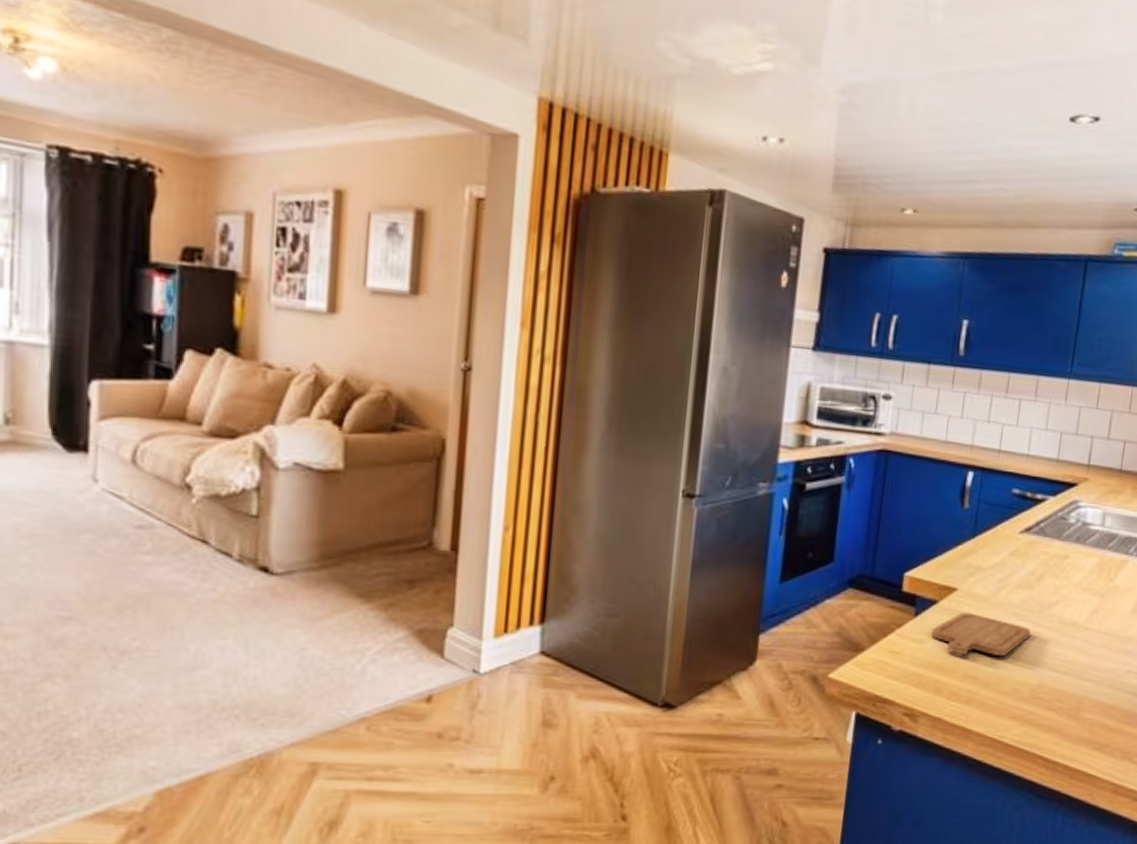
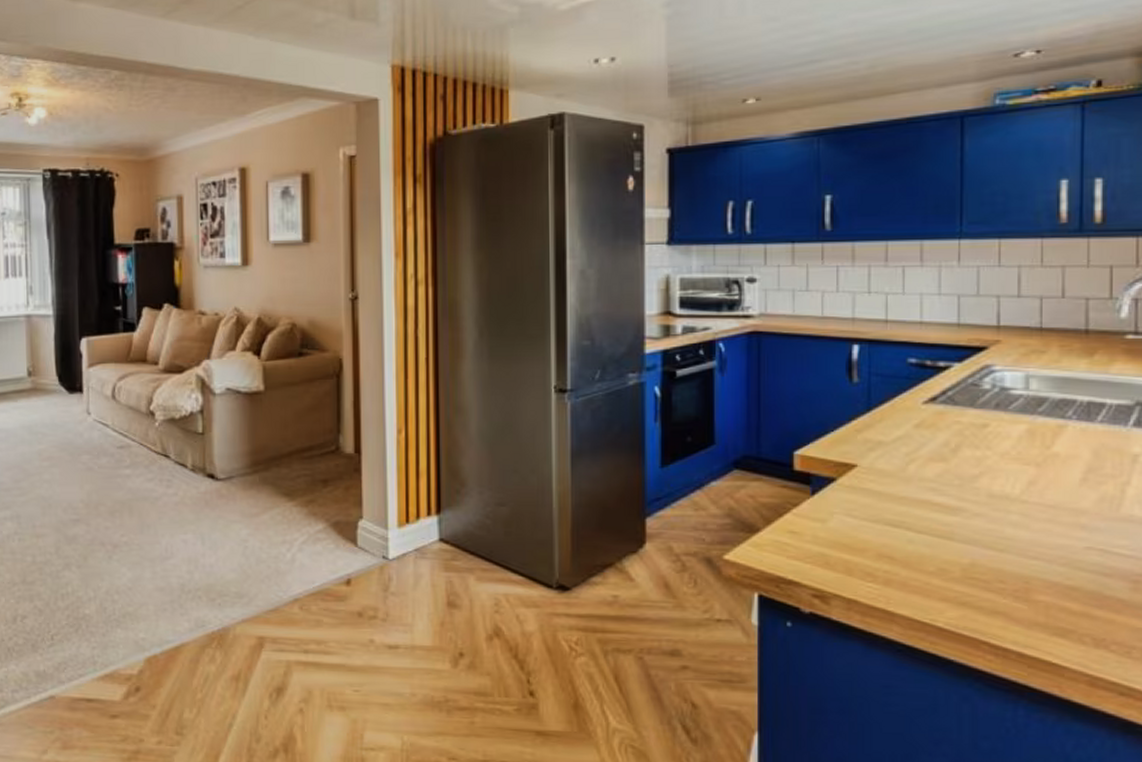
chopping board: present [931,612,1031,656] -> none [834,489,953,533]

